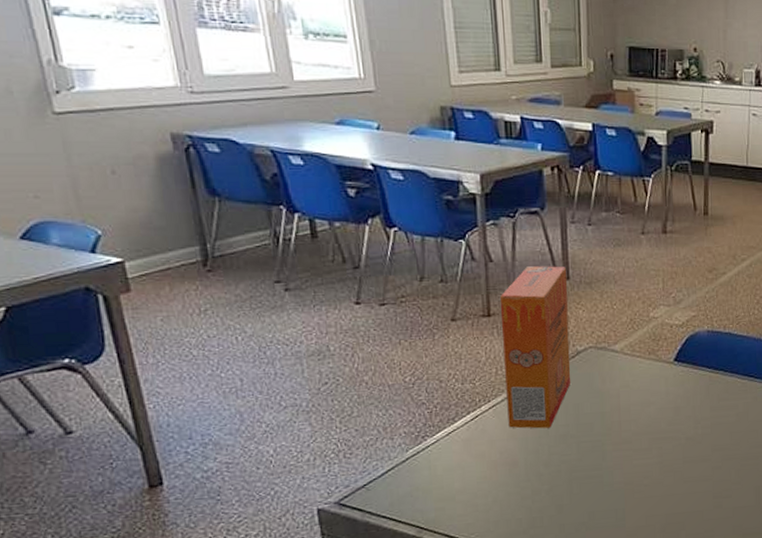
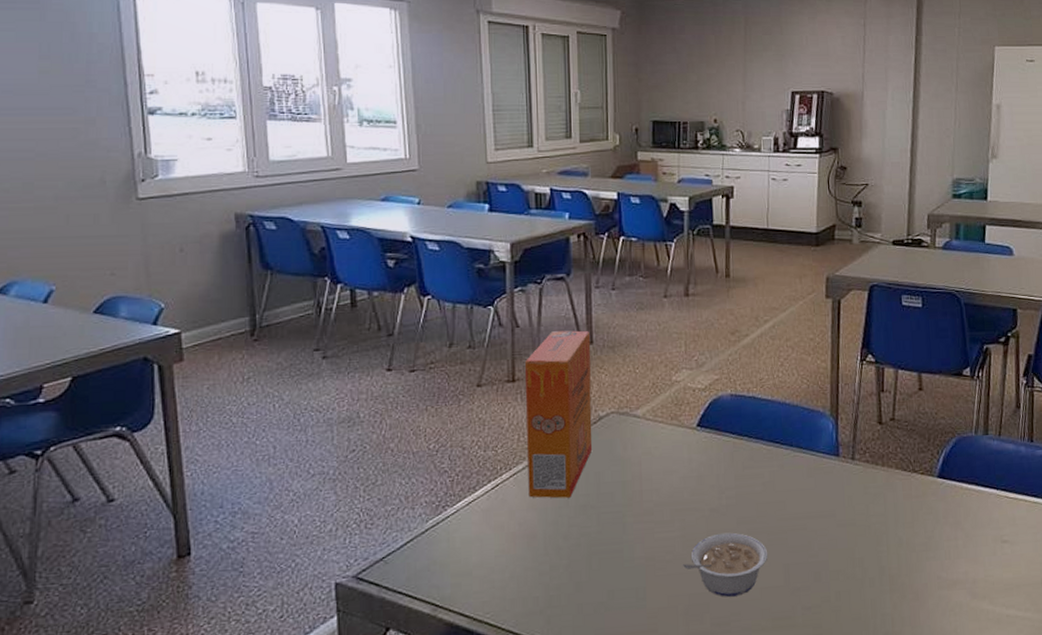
legume: none [660,459,741,516] -> present [683,532,768,597]

